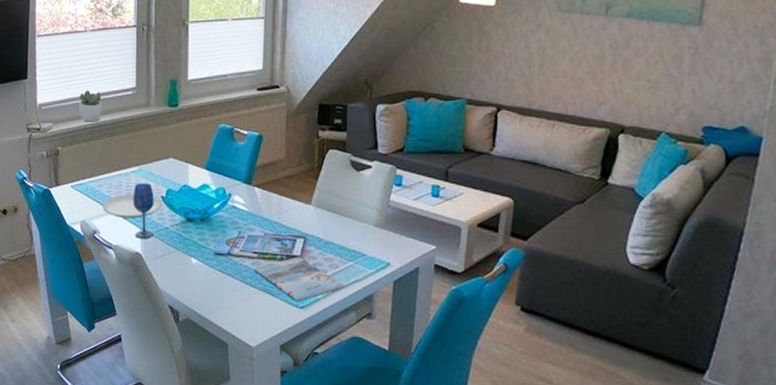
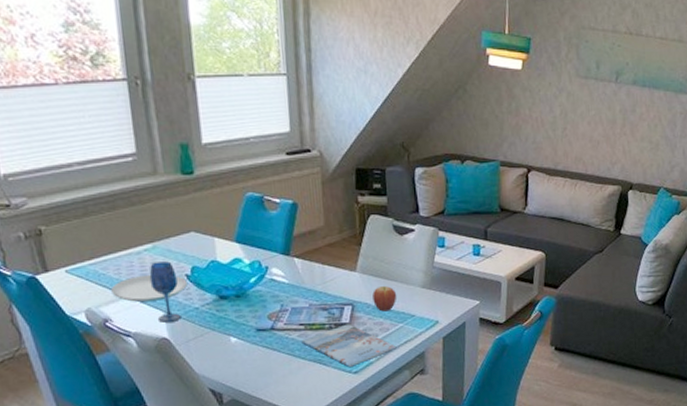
succulent plant: present [78,90,103,122] -> none [60,156,95,195]
fruit: none [325,222,349,248] -> present [372,286,397,312]

